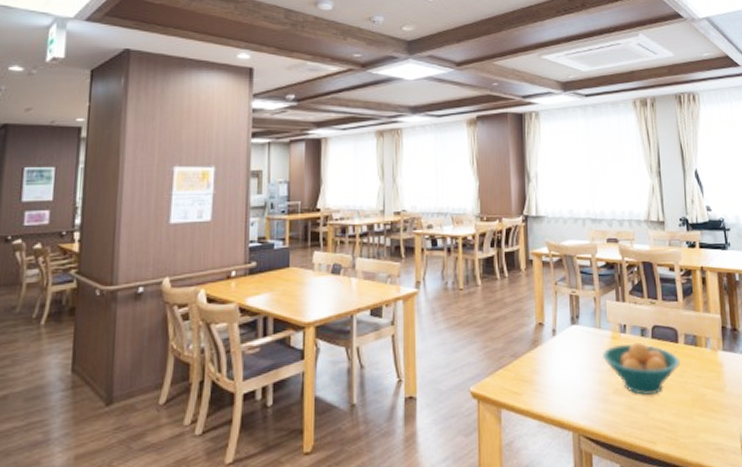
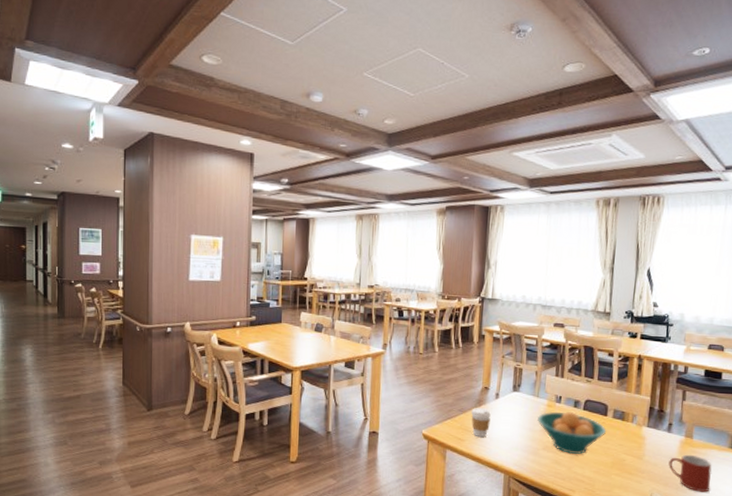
coffee cup: none [526,350,549,388] -> present [471,408,491,438]

